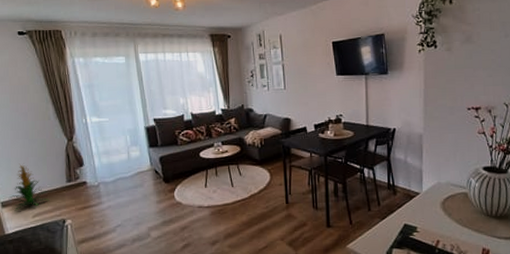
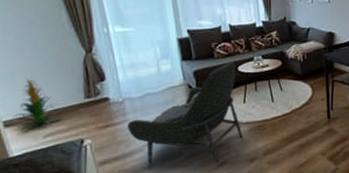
armchair: none [102,148,205,245] -> present [127,62,243,165]

